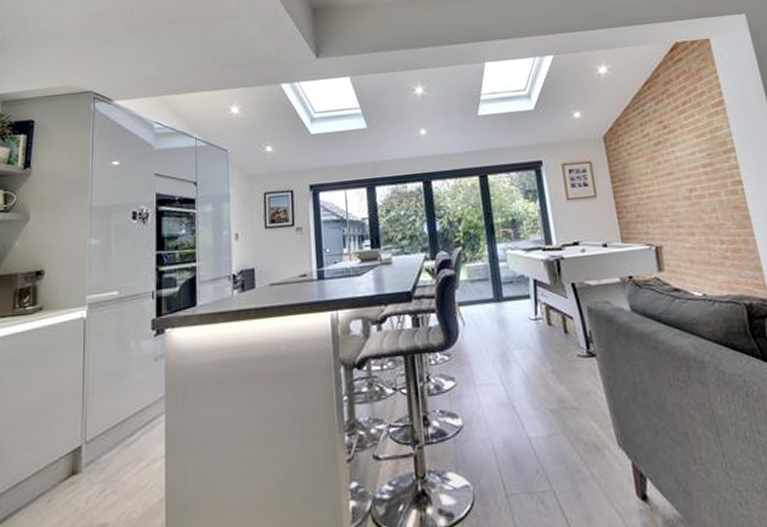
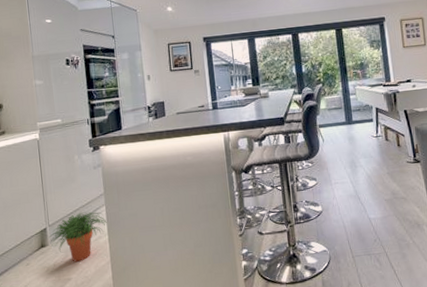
potted plant: none [83,422,165,498] -> present [48,211,107,262]

